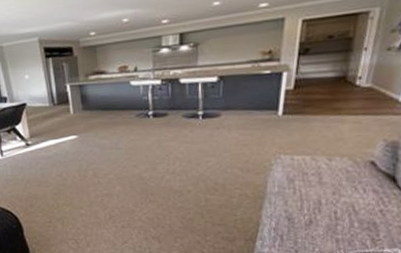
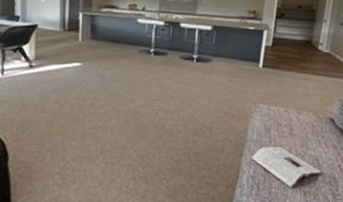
magazine: none [272,197,359,237] -> present [251,146,322,189]

